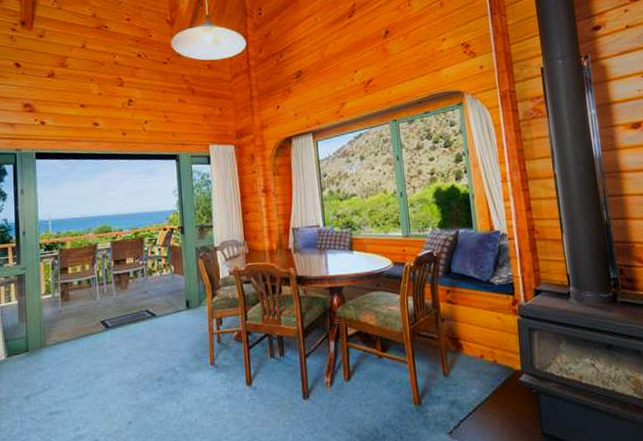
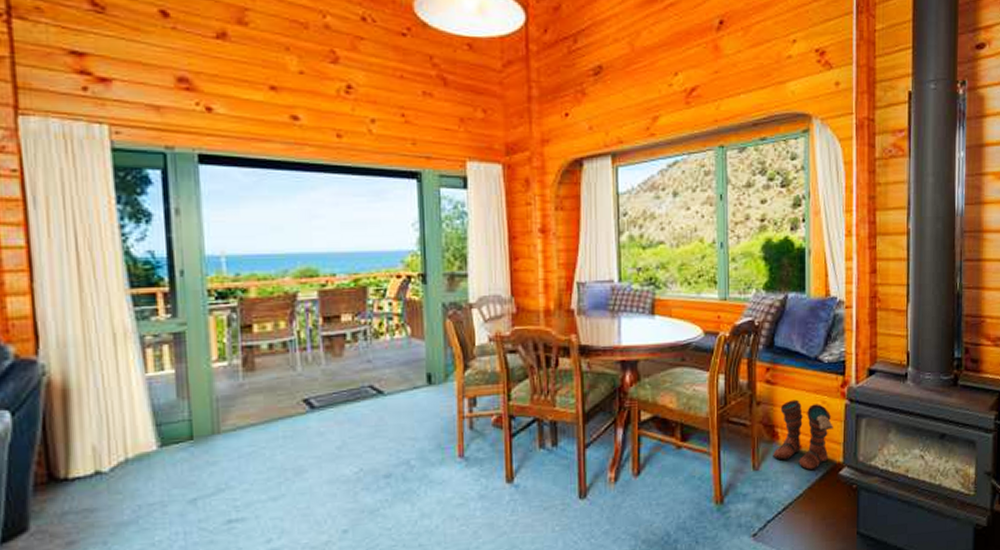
boots: none [459,316,510,377] -> present [773,399,833,471]

